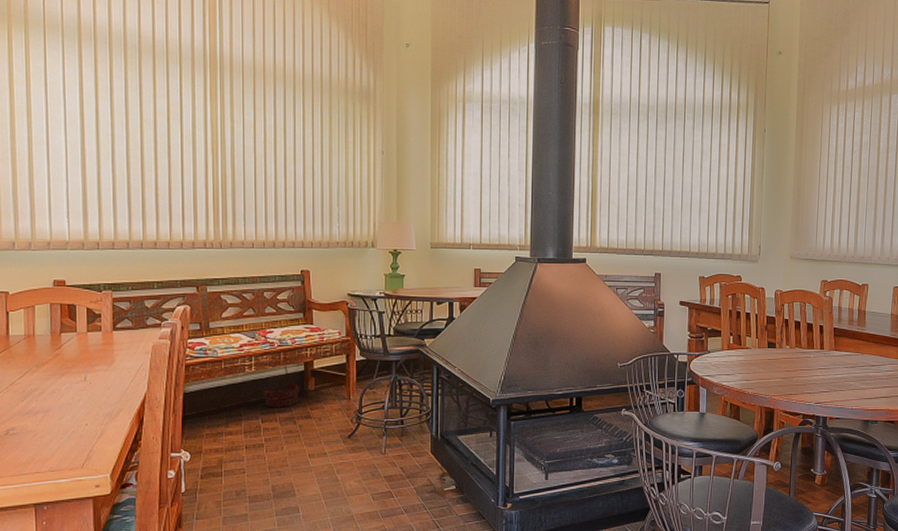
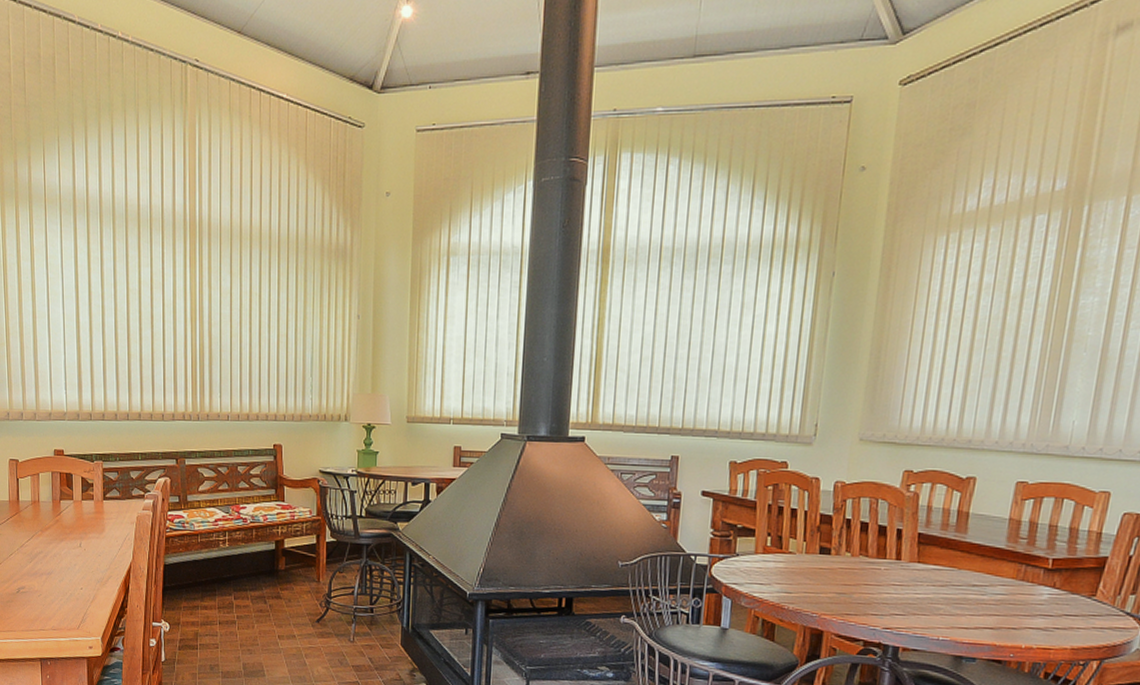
basket: present [262,364,300,408] -> none [235,541,271,586]

